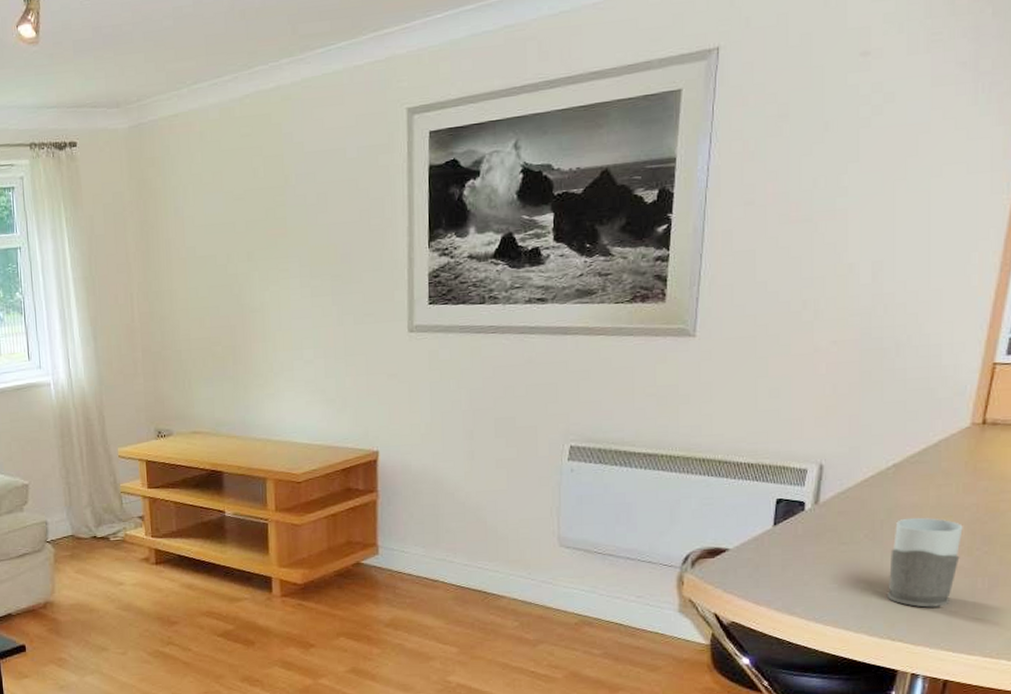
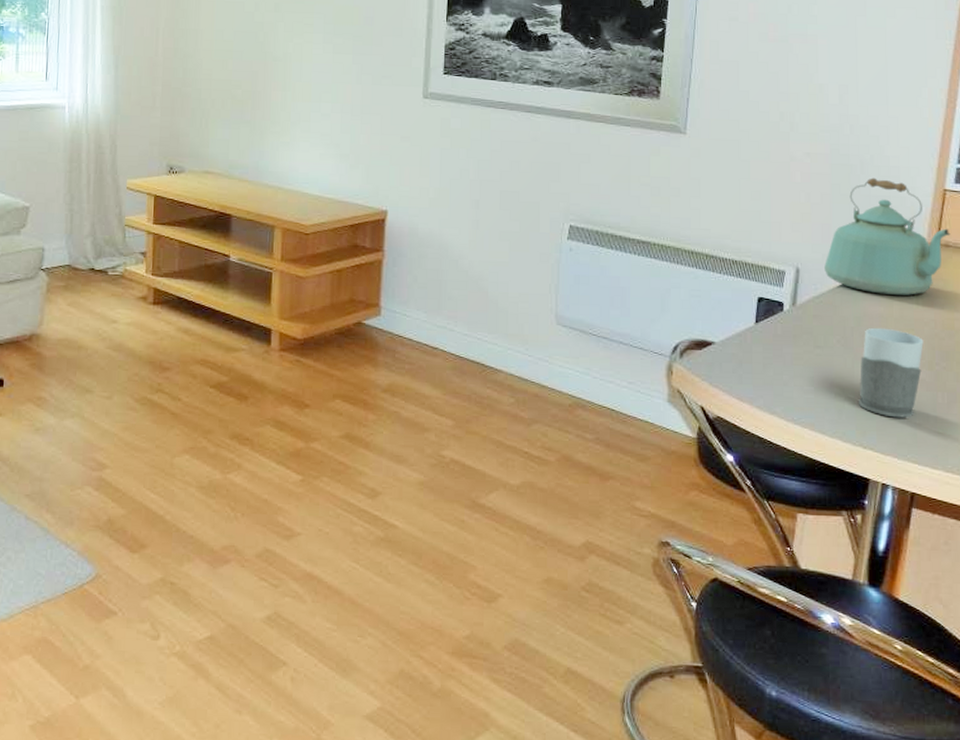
kettle: none [852,359,999,483] -> present [824,177,951,295]

